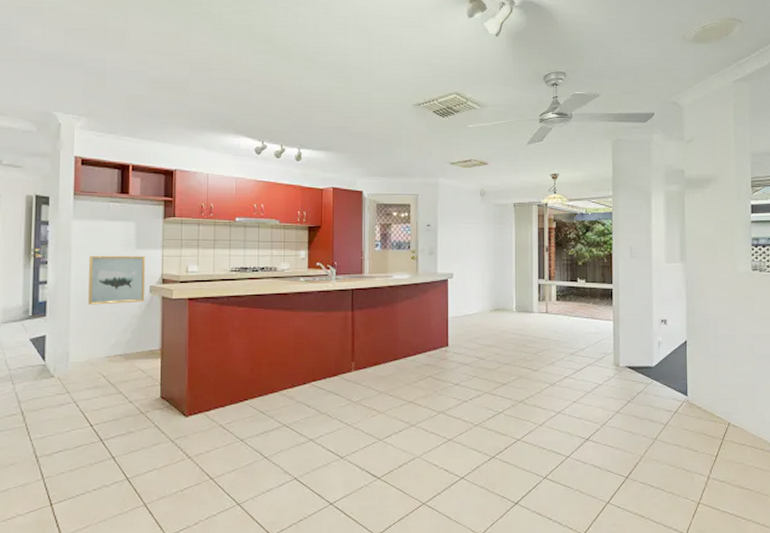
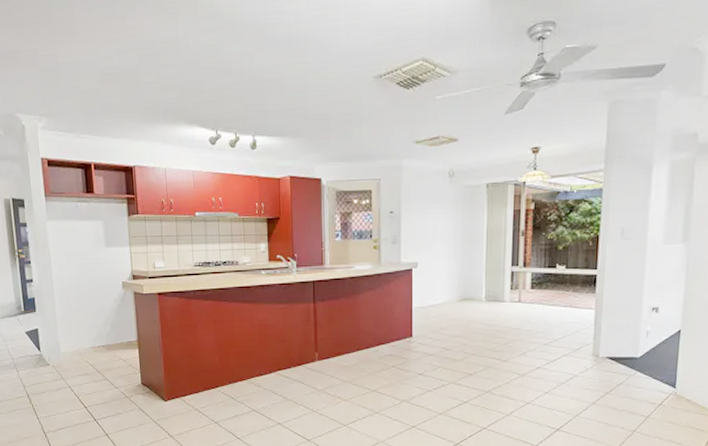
wall art: present [88,255,146,305] -> none [65,253,119,301]

